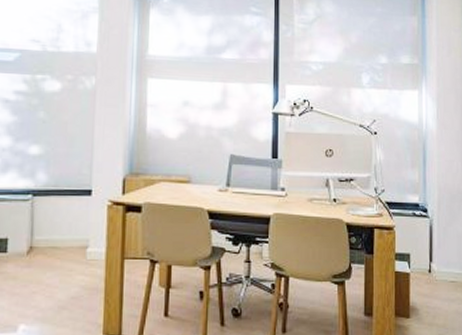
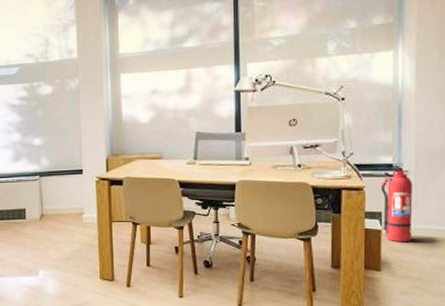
fire extinguisher: none [409,210,437,286] -> present [381,170,413,241]

